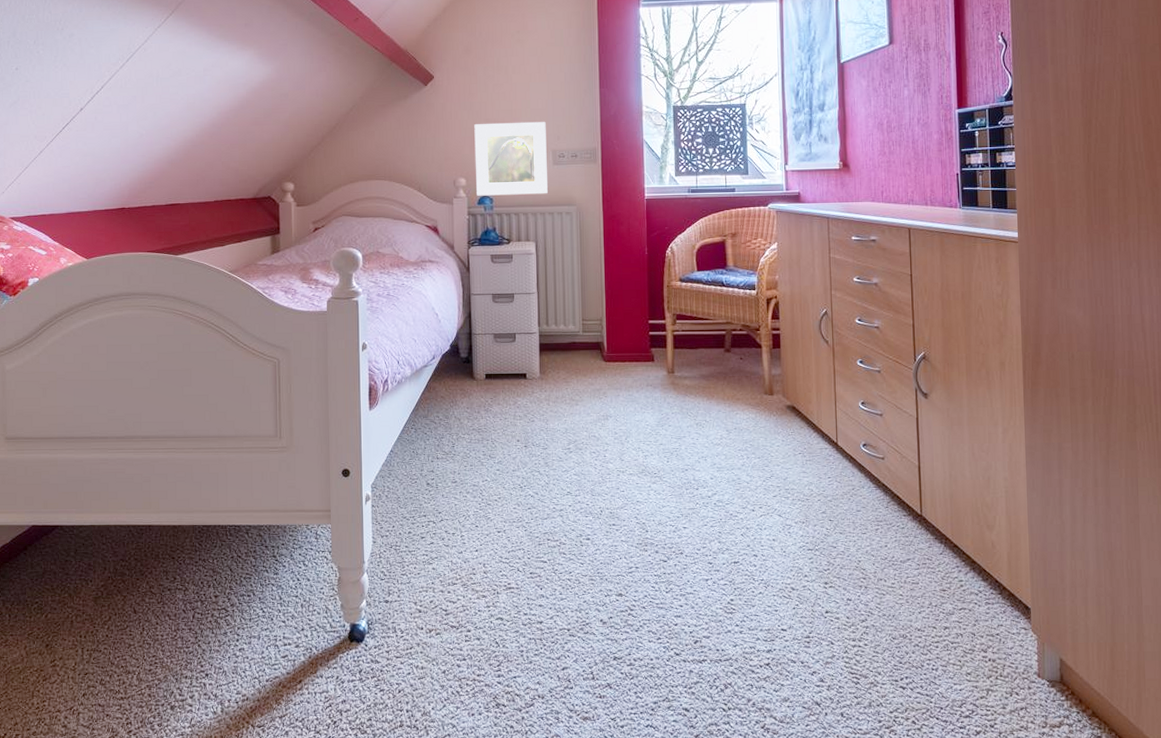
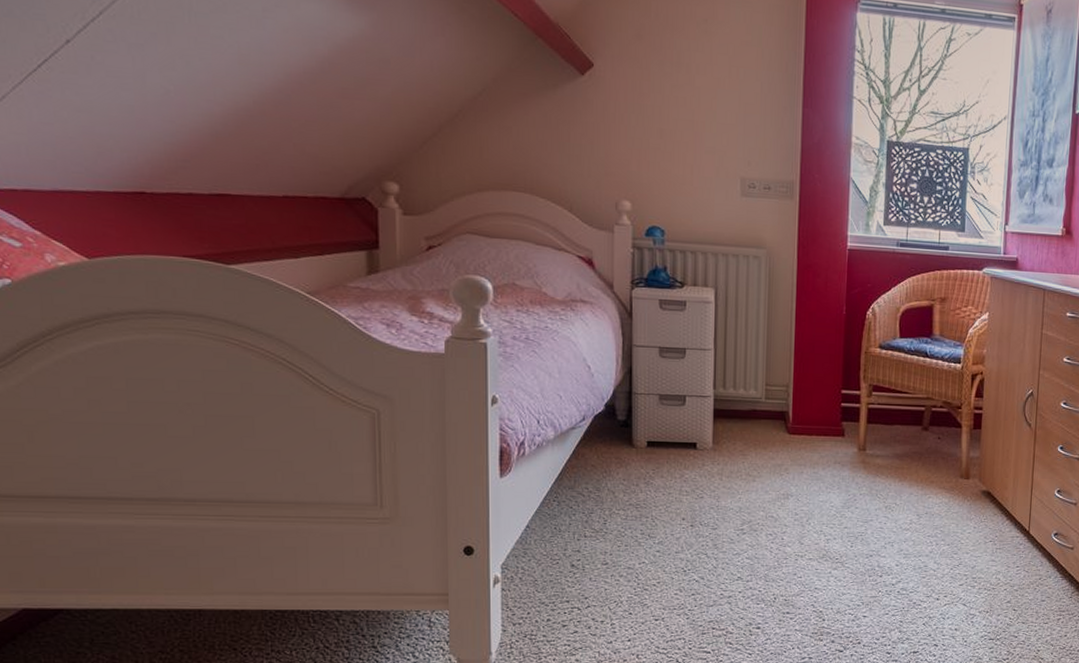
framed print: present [474,121,548,196] -> none [643,134,735,232]

